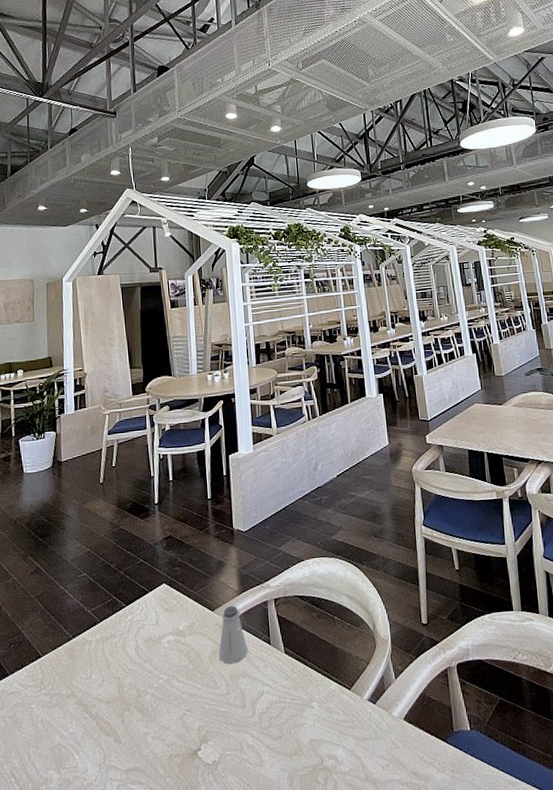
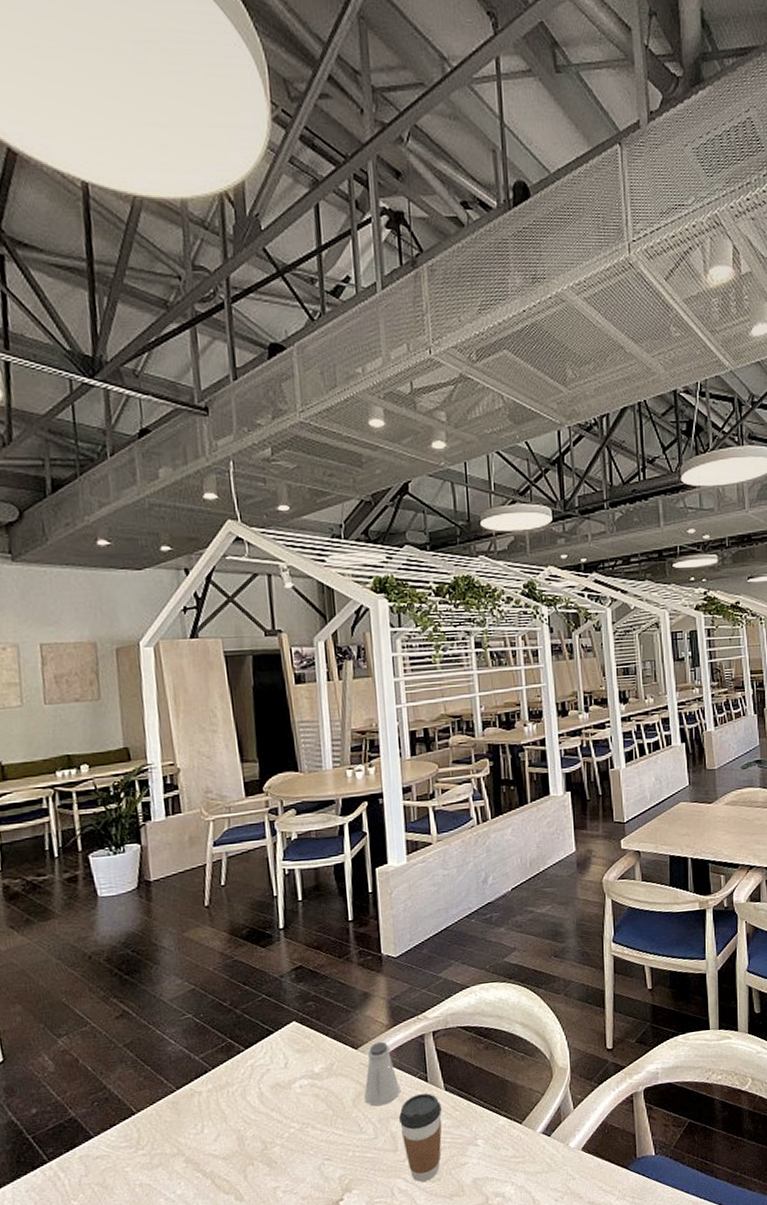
coffee cup: none [246,655,283,739] -> present [398,1093,443,1182]

